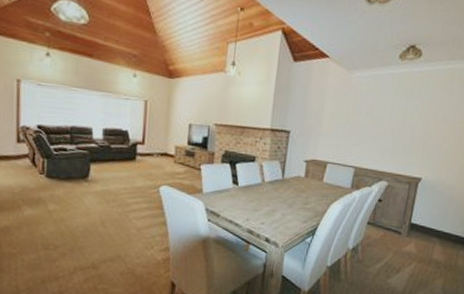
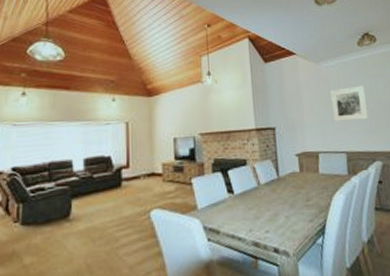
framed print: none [351,102,393,139] -> present [330,85,368,121]

